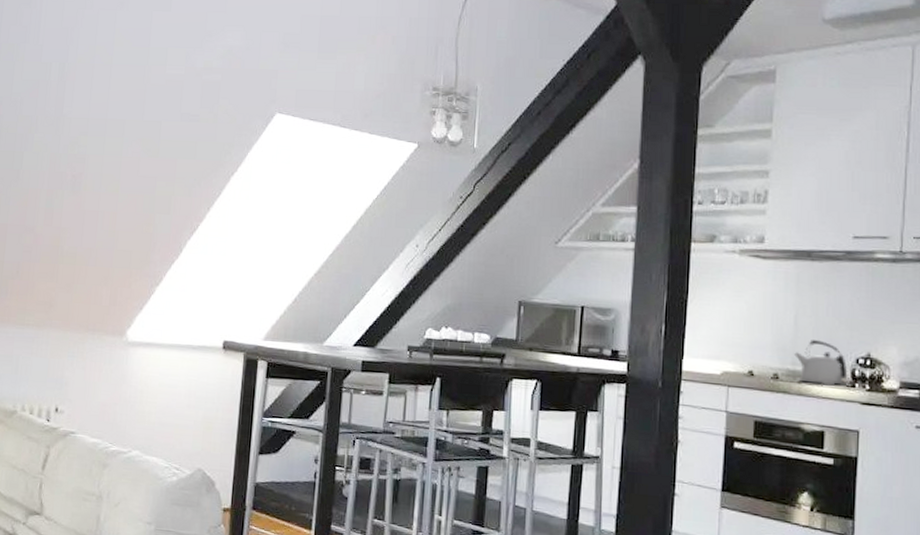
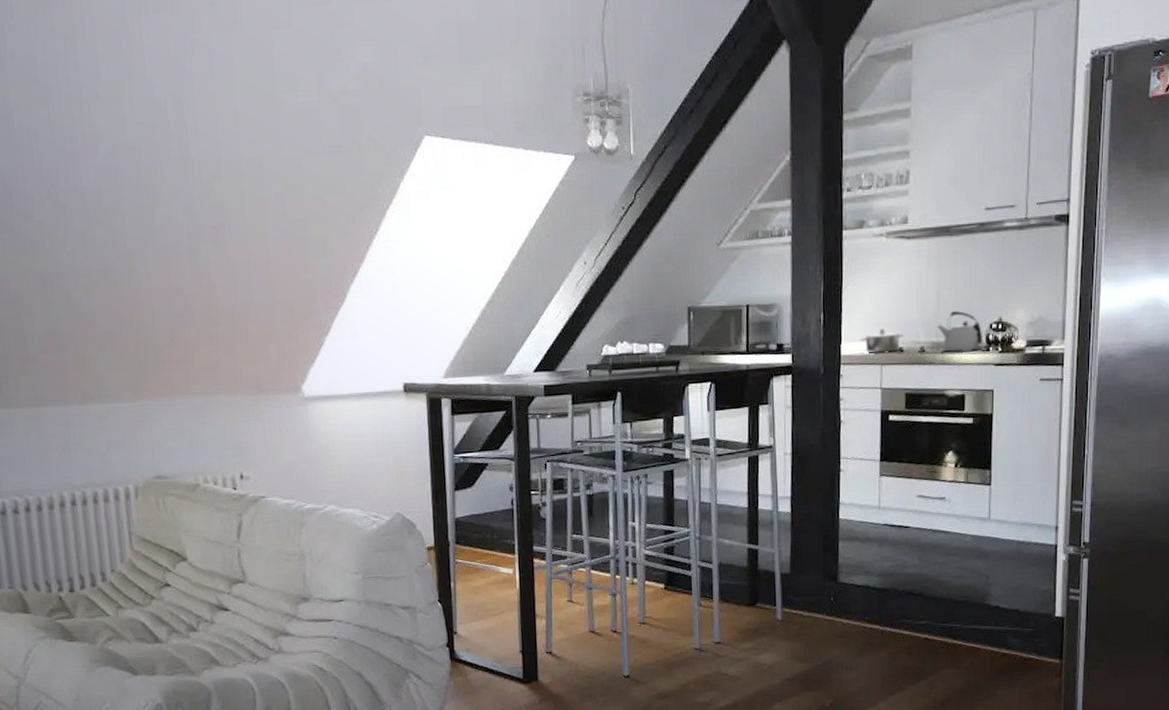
cooking pot: none [704,347,757,375] -> present [860,328,905,354]

